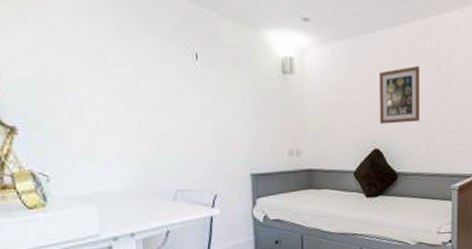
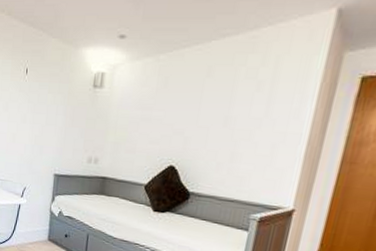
wall art: present [378,65,421,124] -> none [179,82,235,143]

